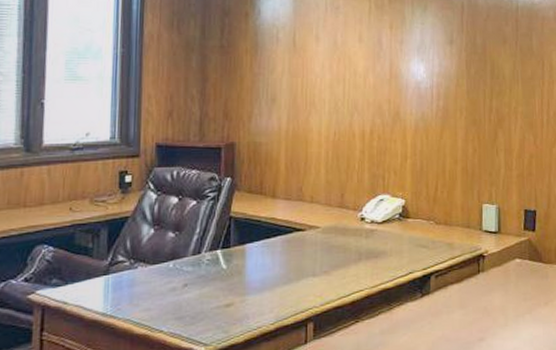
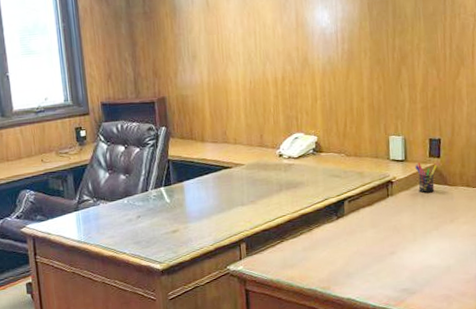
pen holder: none [508,236,532,271] -> present [414,163,438,193]

